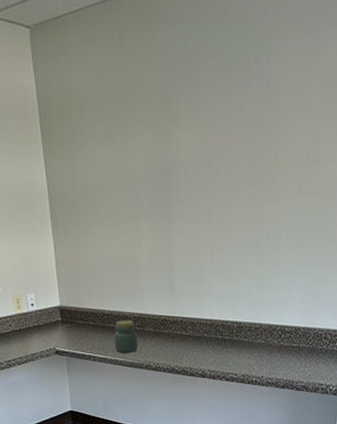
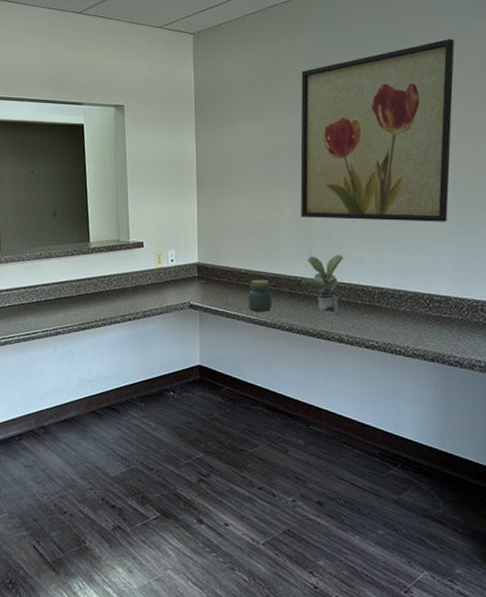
wall art: none [155,49,309,254] -> present [300,38,454,222]
potted plant: none [165,290,204,352] -> present [301,254,343,316]

